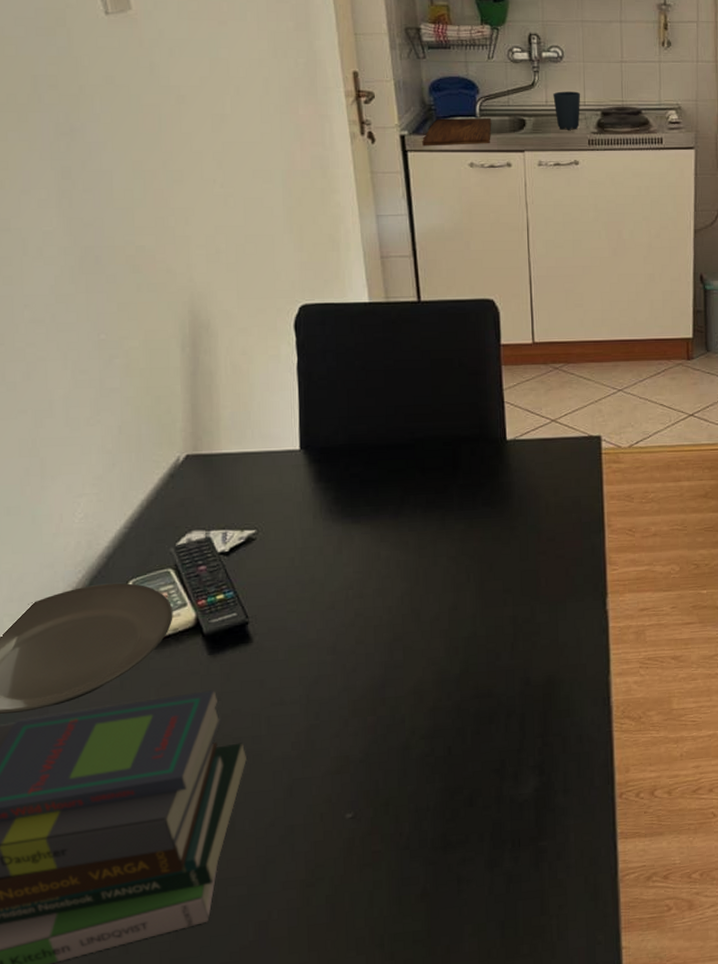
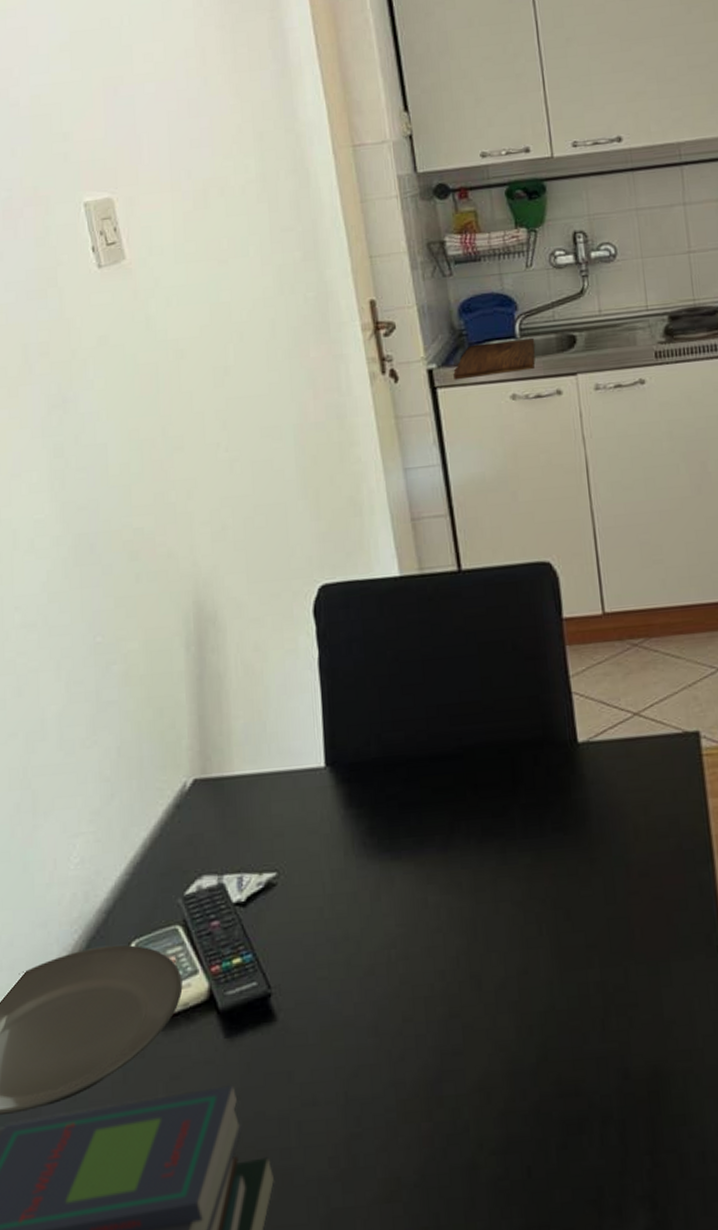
cup: present [553,91,581,130] -> none [607,294,643,343]

